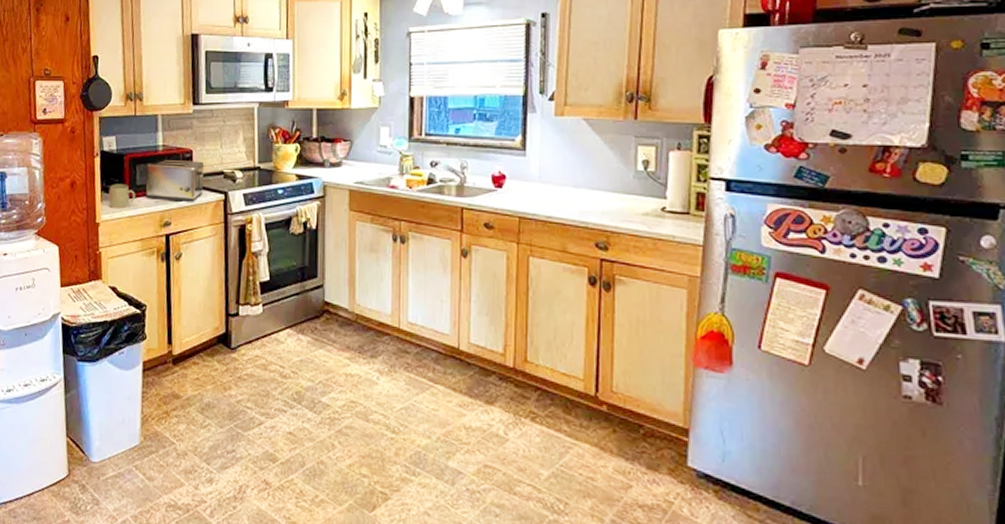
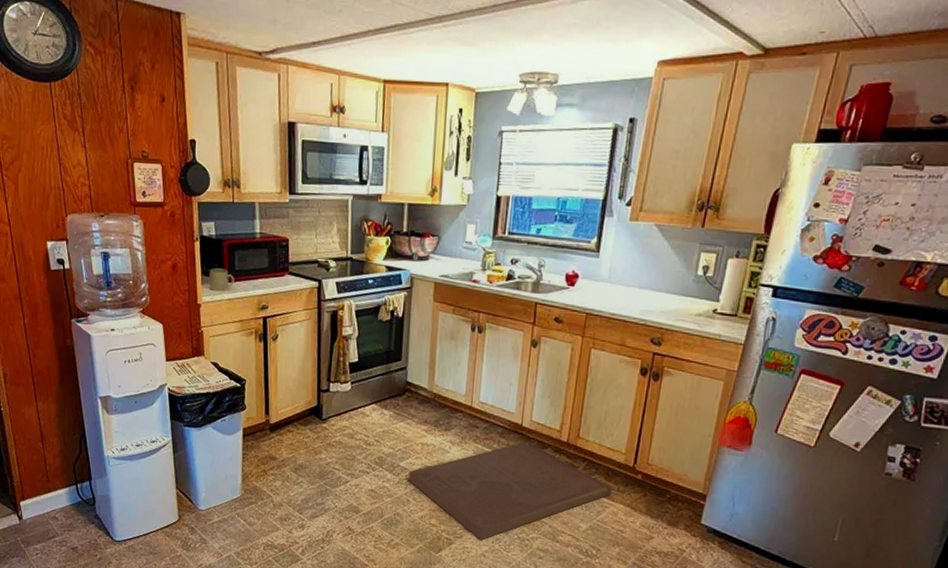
toaster: present [145,158,205,202] -> none [243,245,300,288]
floor mat: none [332,369,573,494] -> present [409,442,612,540]

